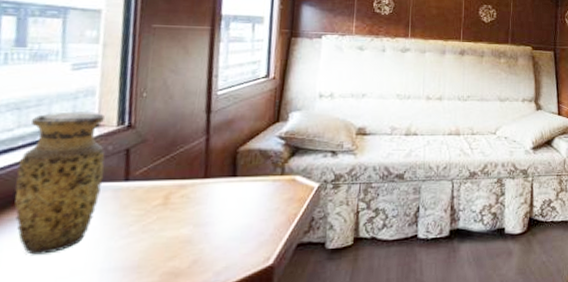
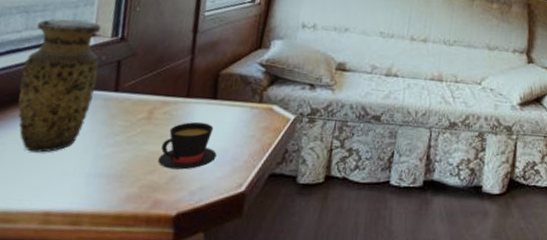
teacup: none [178,201,241,253] -> present [158,121,217,170]

